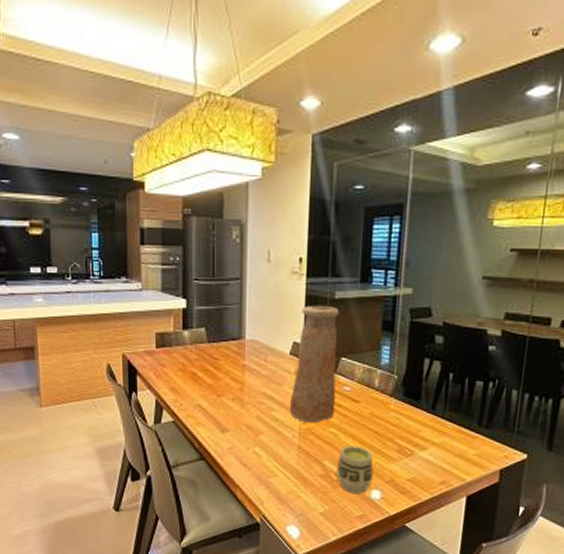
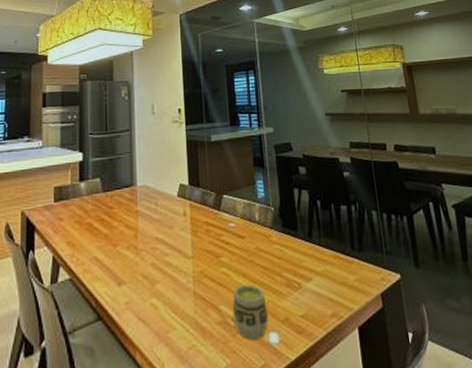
vase: present [289,305,339,423] -> none [181,148,224,265]

